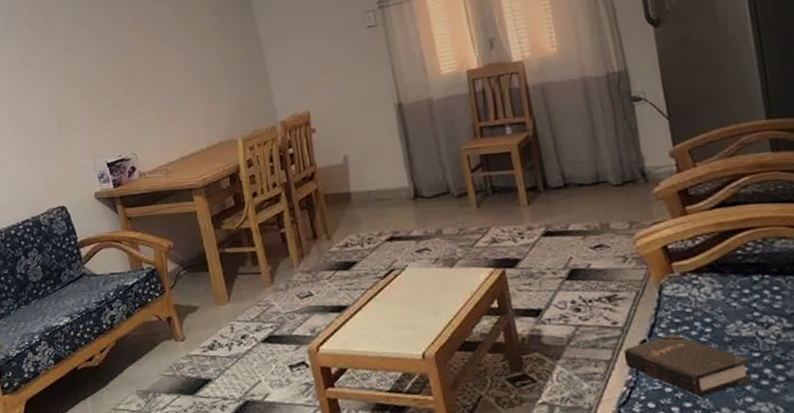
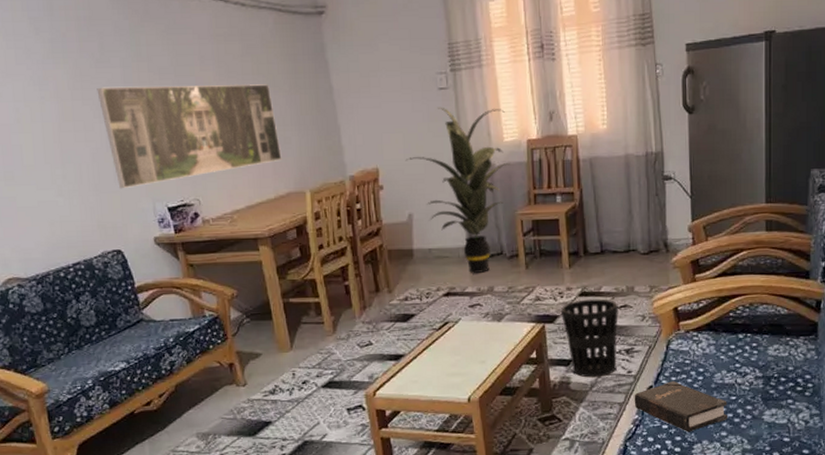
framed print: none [44,39,213,148] -> present [97,84,282,189]
indoor plant: none [337,41,451,215] -> present [405,107,511,273]
wastebasket: none [522,238,598,330] -> present [560,299,618,378]

